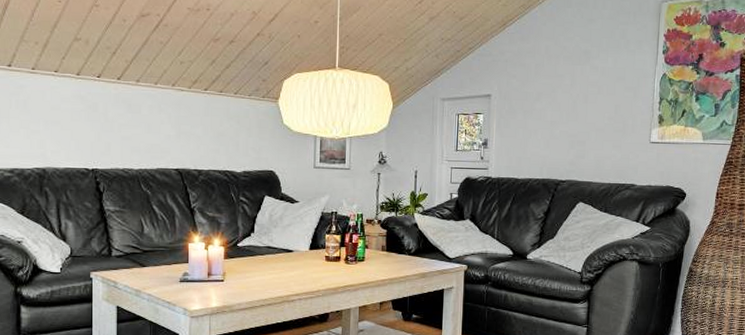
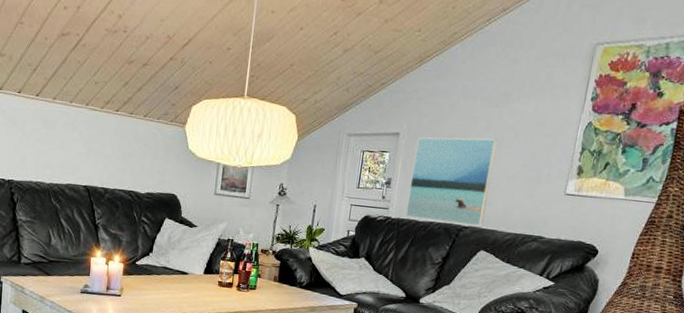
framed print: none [505,94,584,180] -> present [405,137,498,227]

